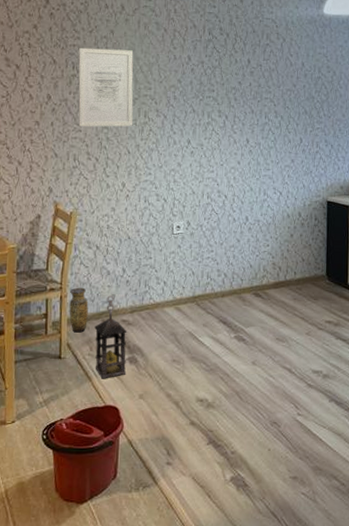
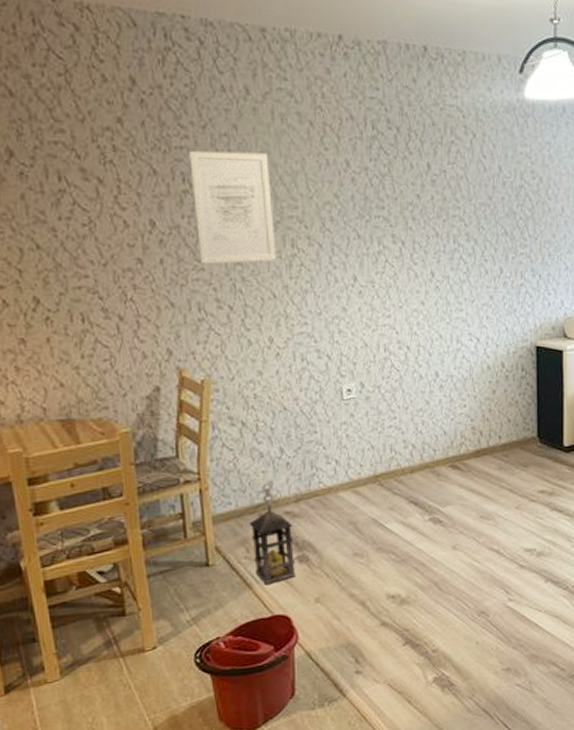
vase: present [69,287,89,333] -> none [212,476,240,533]

